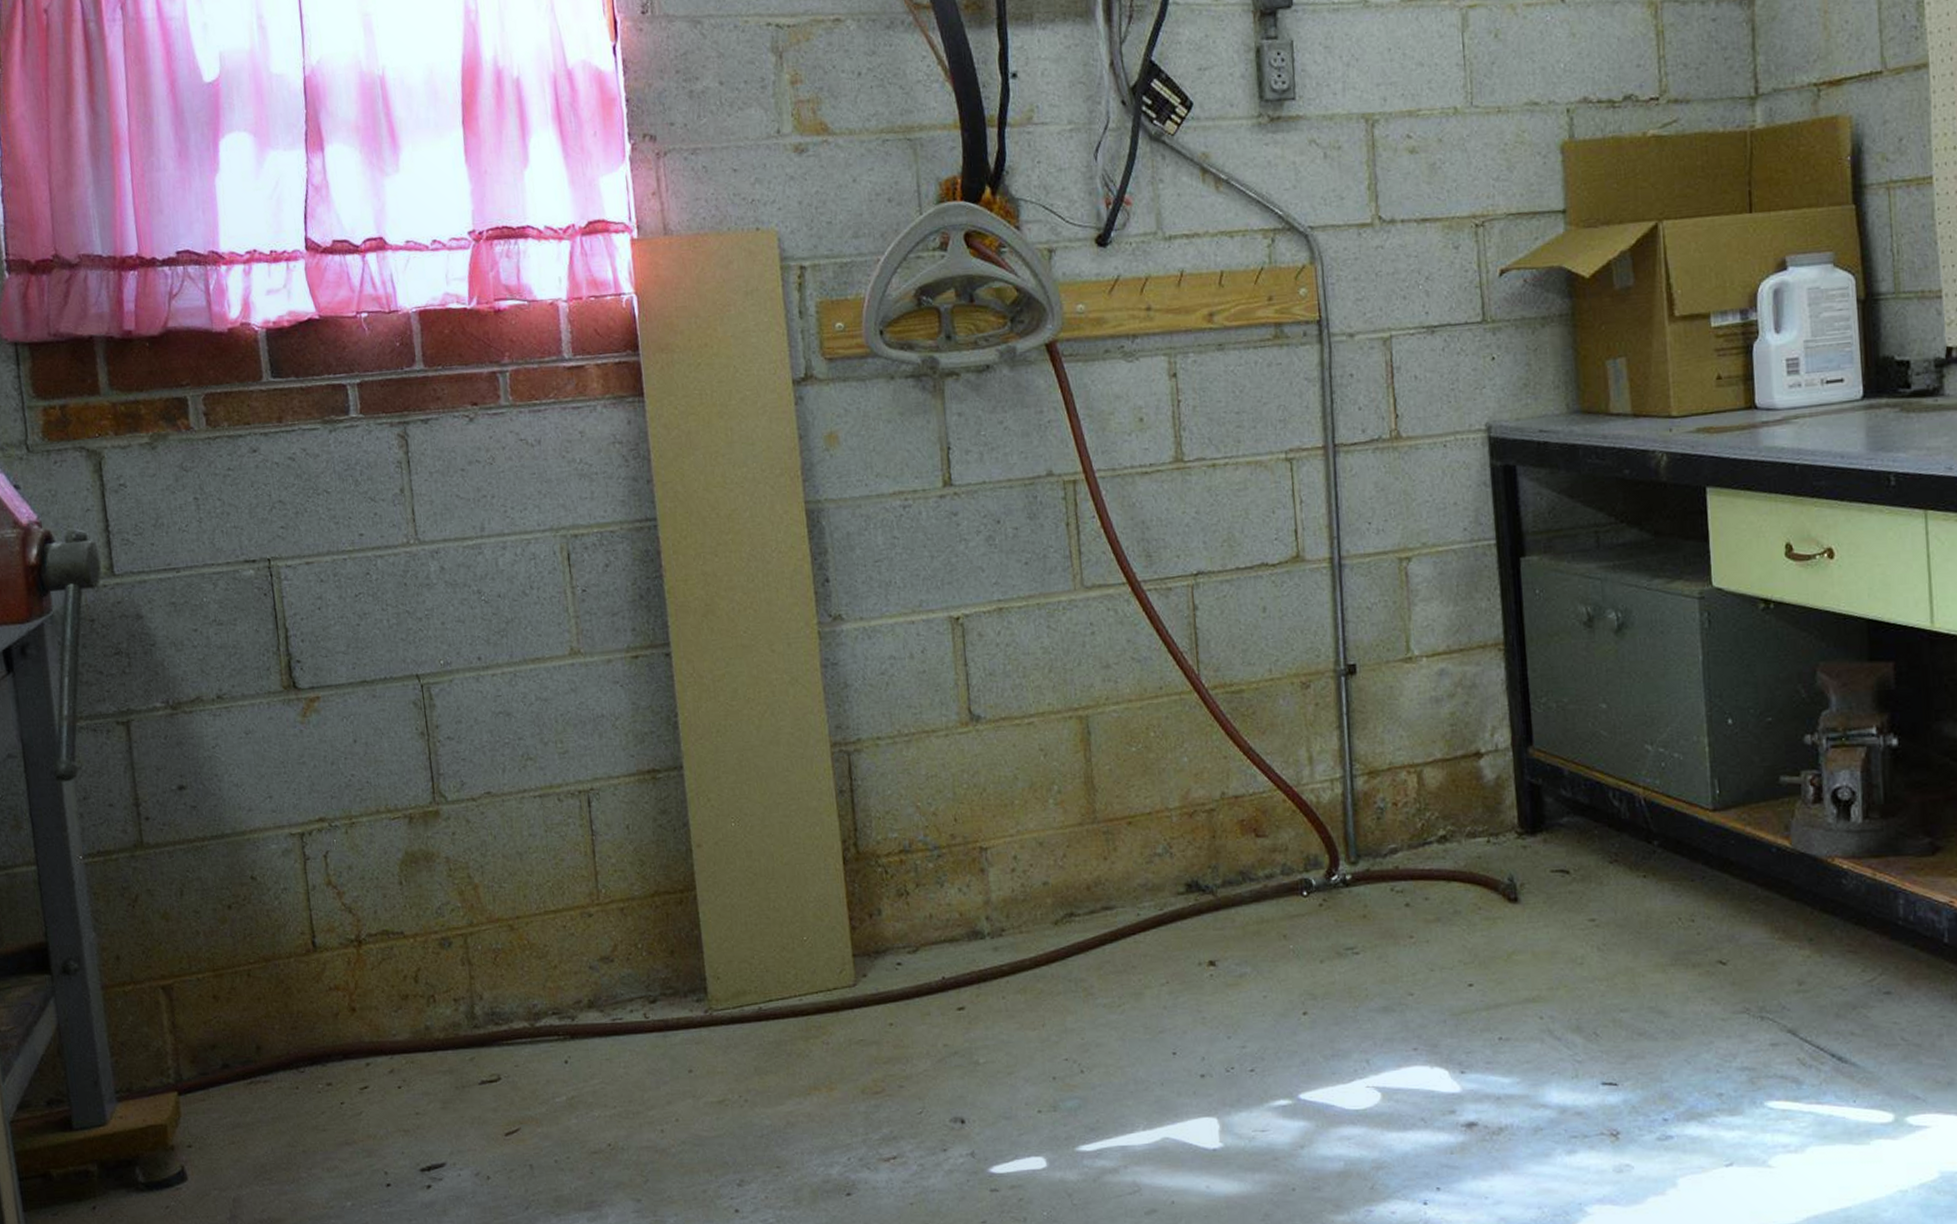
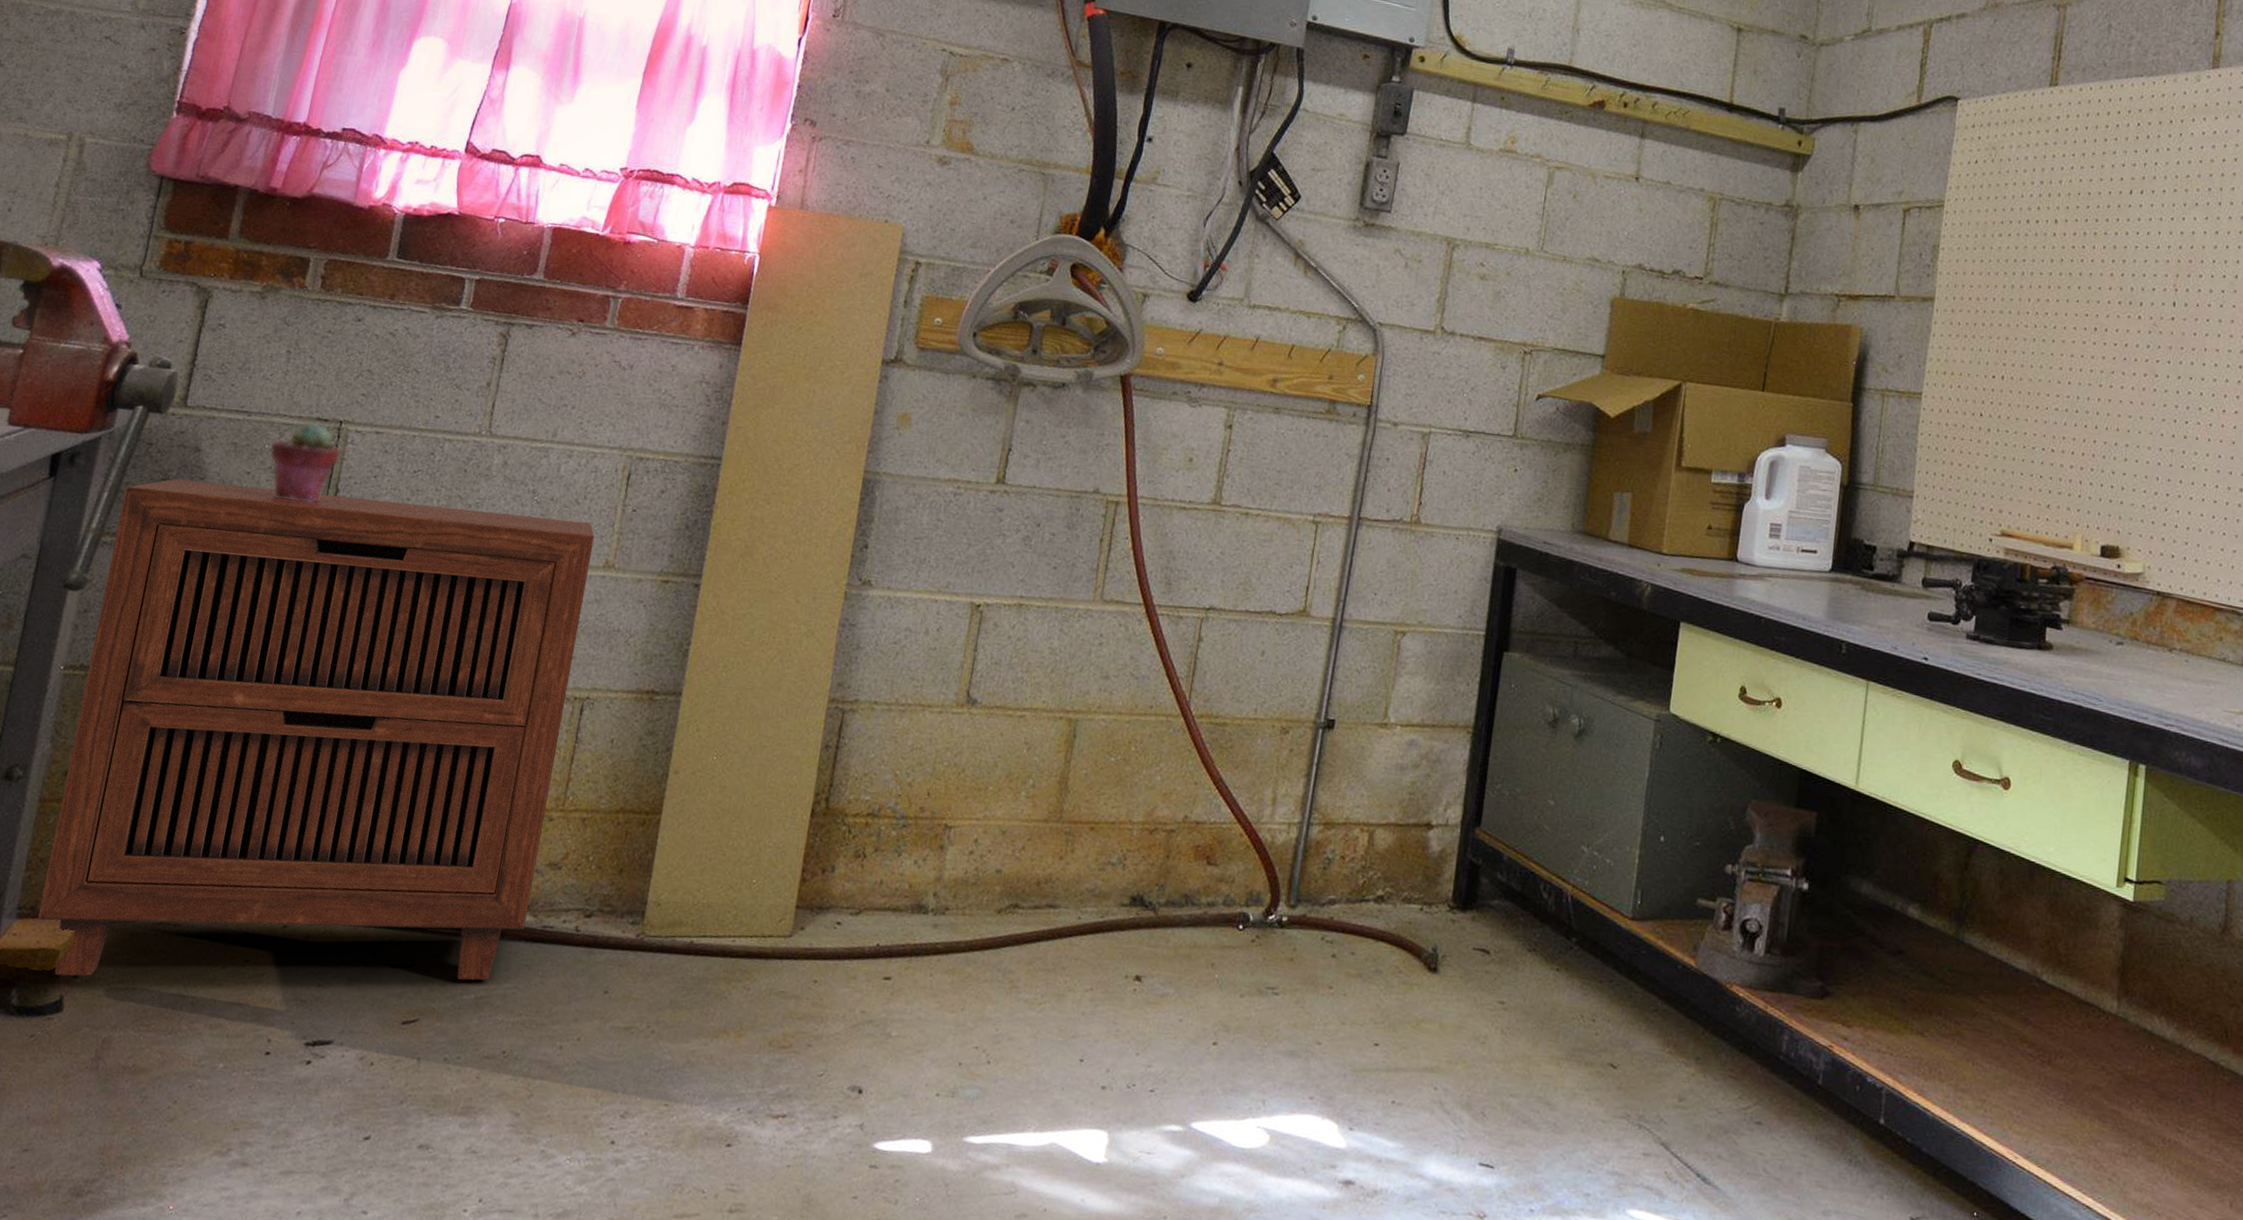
cabinet: none [83,612,595,1148] -> present [38,478,595,981]
potted succulent: none [207,566,280,650] -> present [269,422,342,502]

